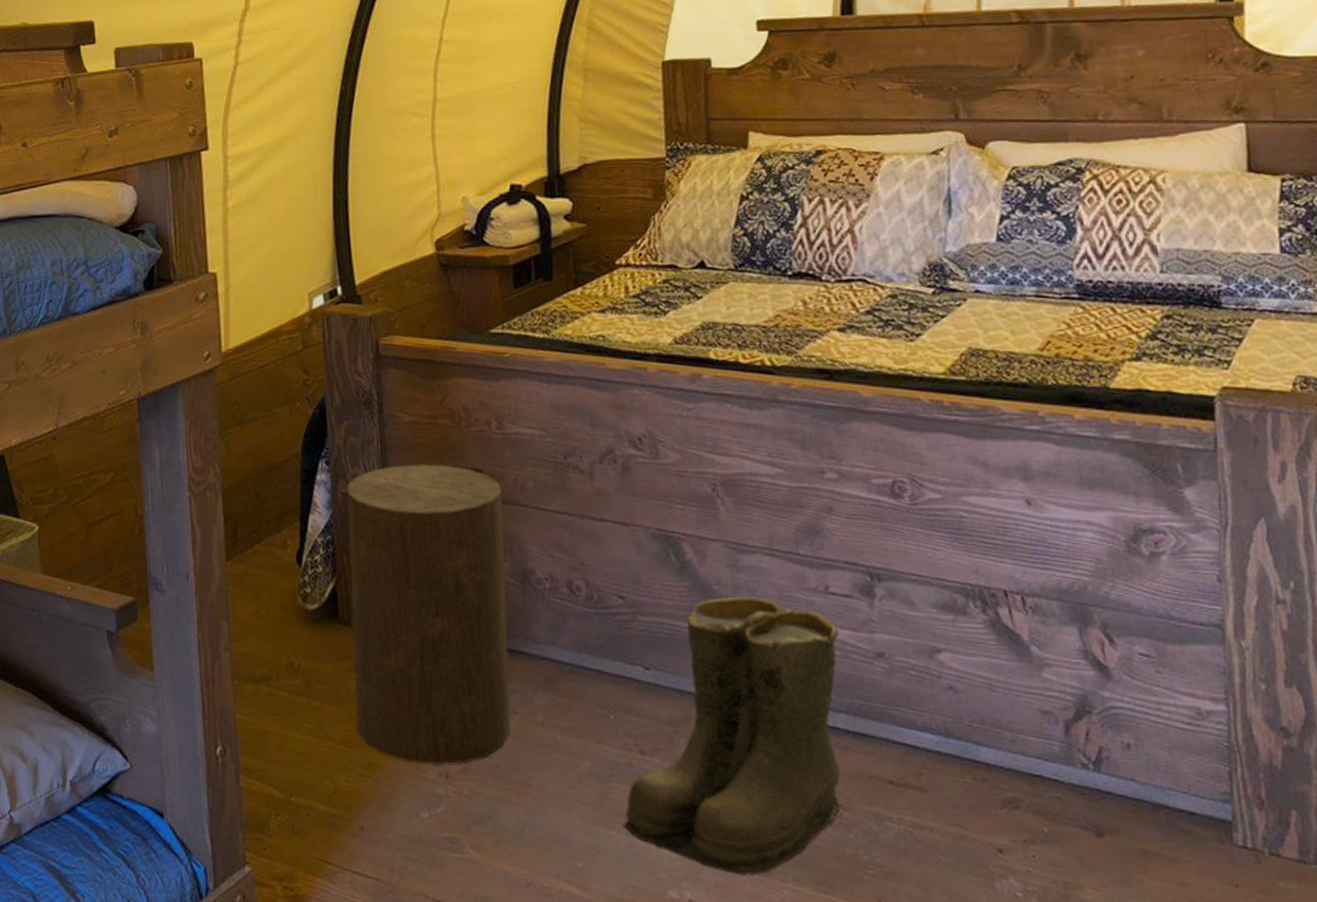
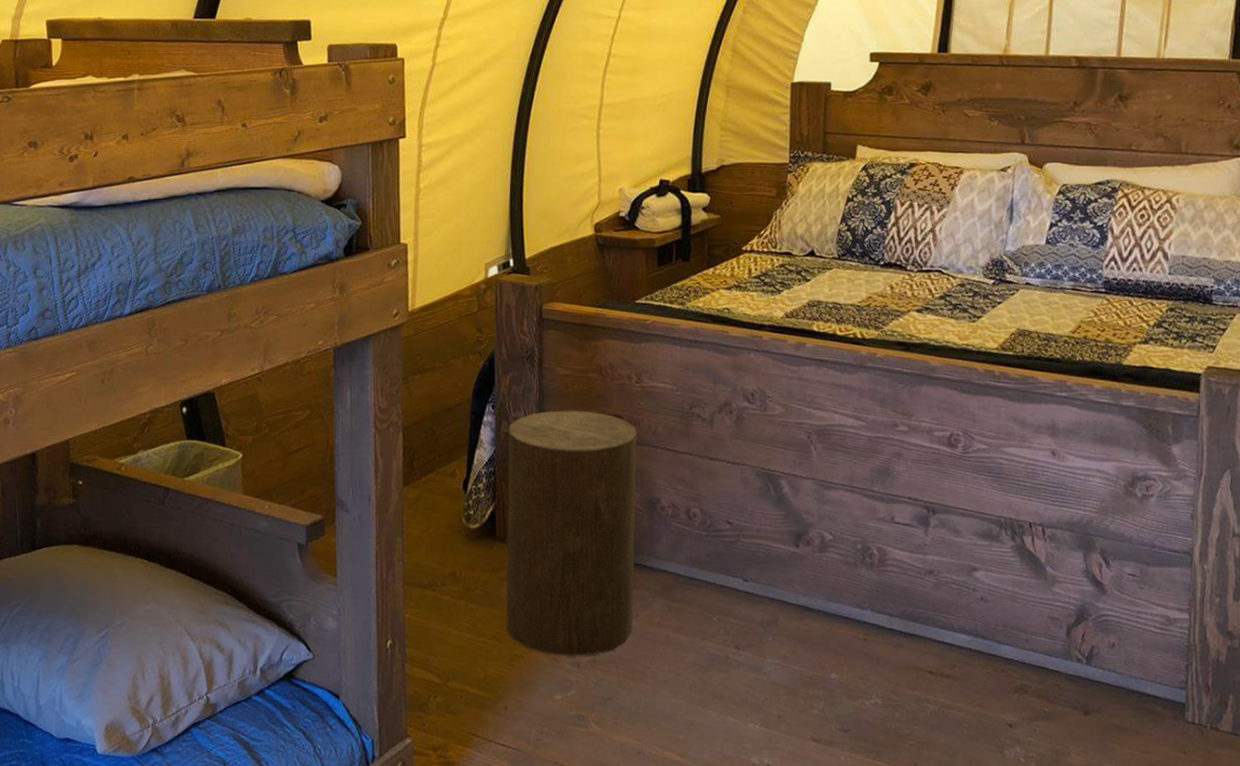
boots: present [621,597,849,876] -> none [717,525,899,745]

